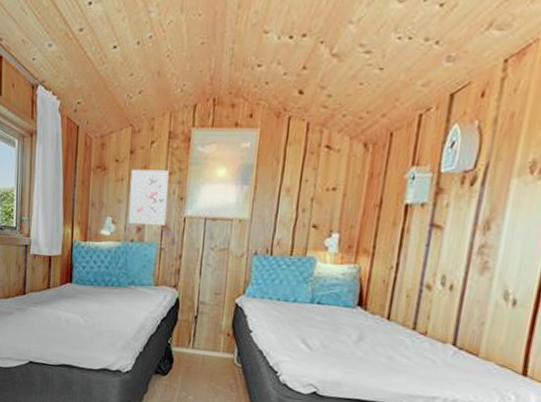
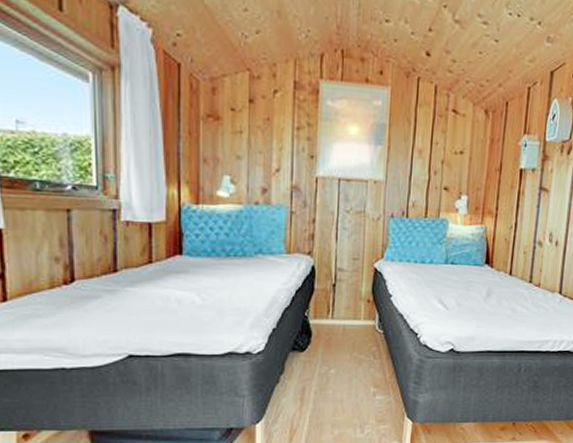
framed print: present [128,169,169,226] -> none [251,121,296,186]

